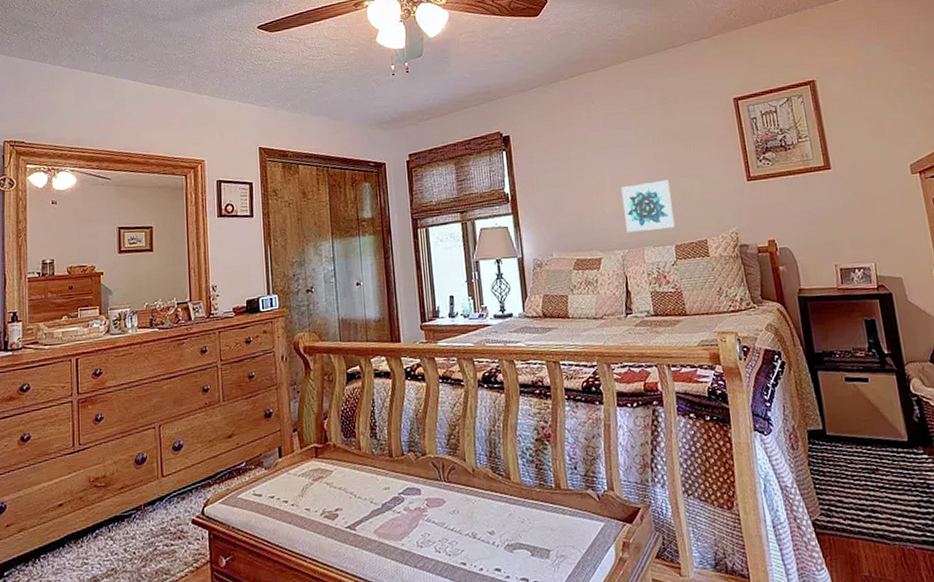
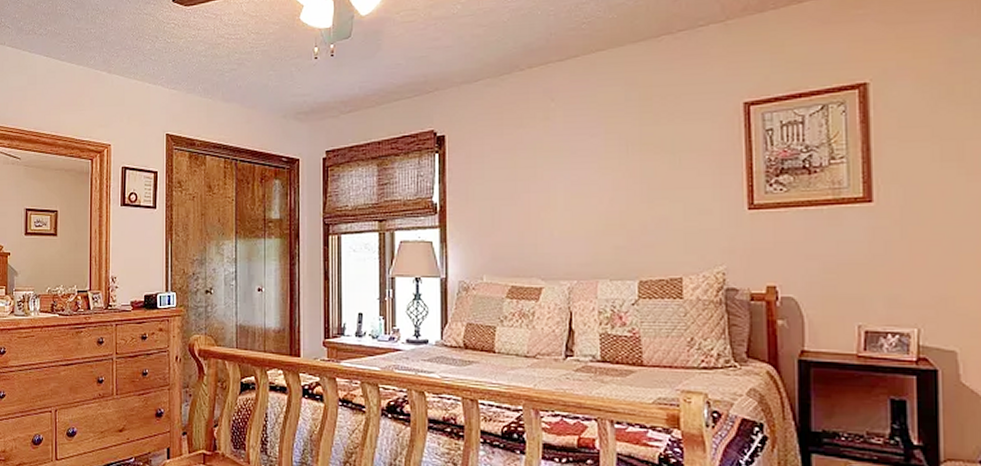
wall art: present [621,180,676,232] -> none [578,200,643,260]

